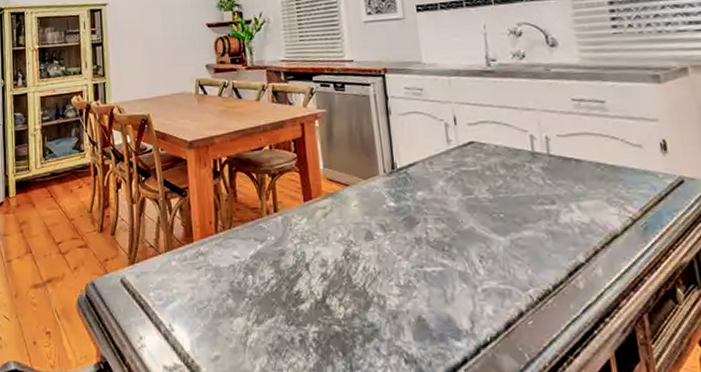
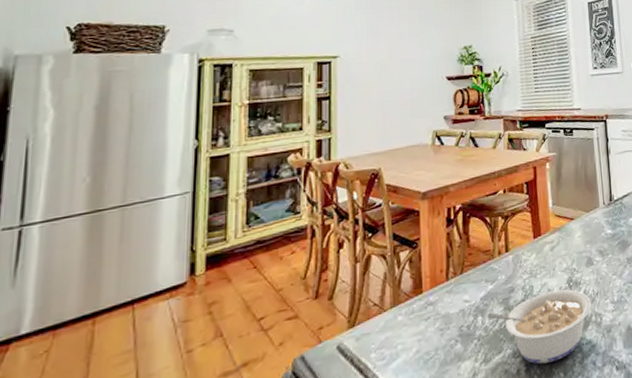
legume: none [257,261,373,338] -> present [487,289,592,364]

